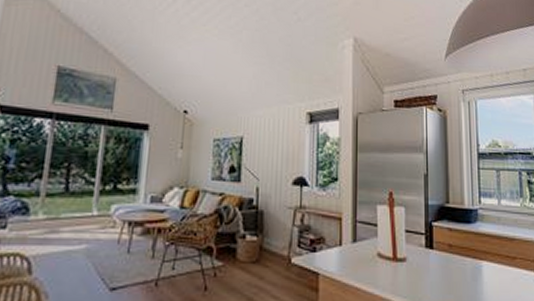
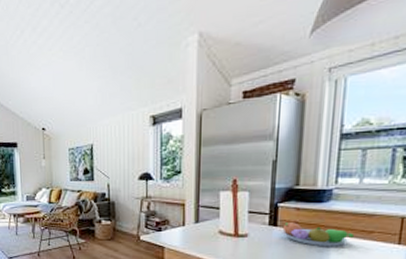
fruit bowl: none [438,245,501,275] -> present [282,222,354,247]

